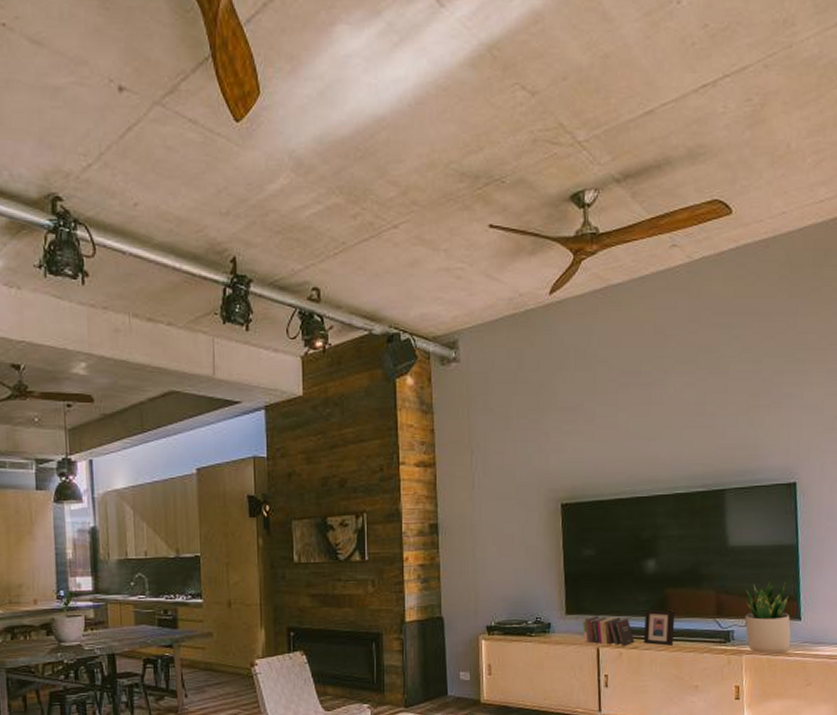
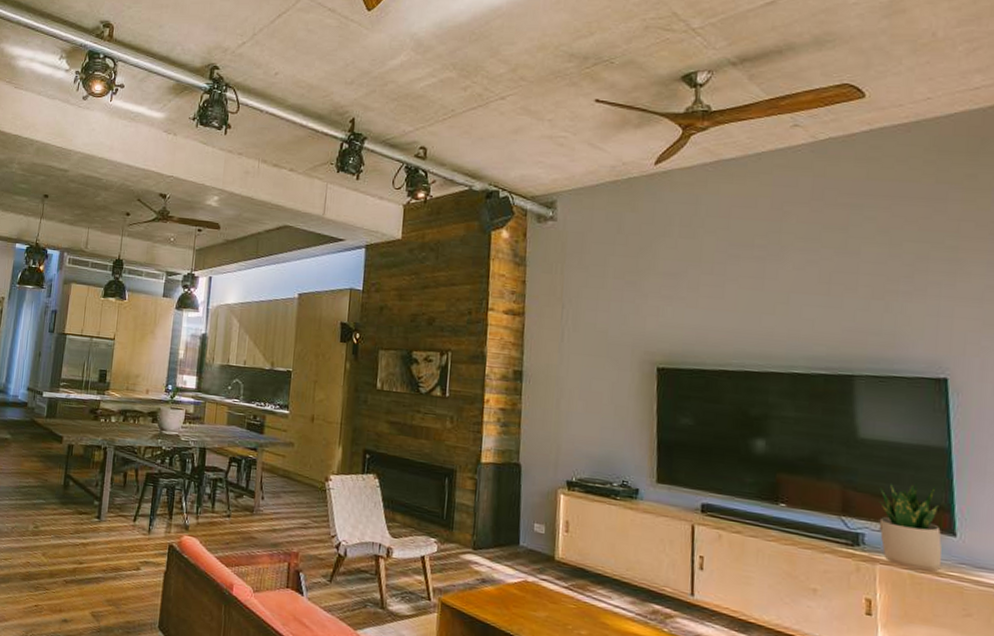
books: present [582,616,635,647] -> none [675,489,738,530]
picture frame: present [644,610,676,647] -> none [749,493,789,539]

